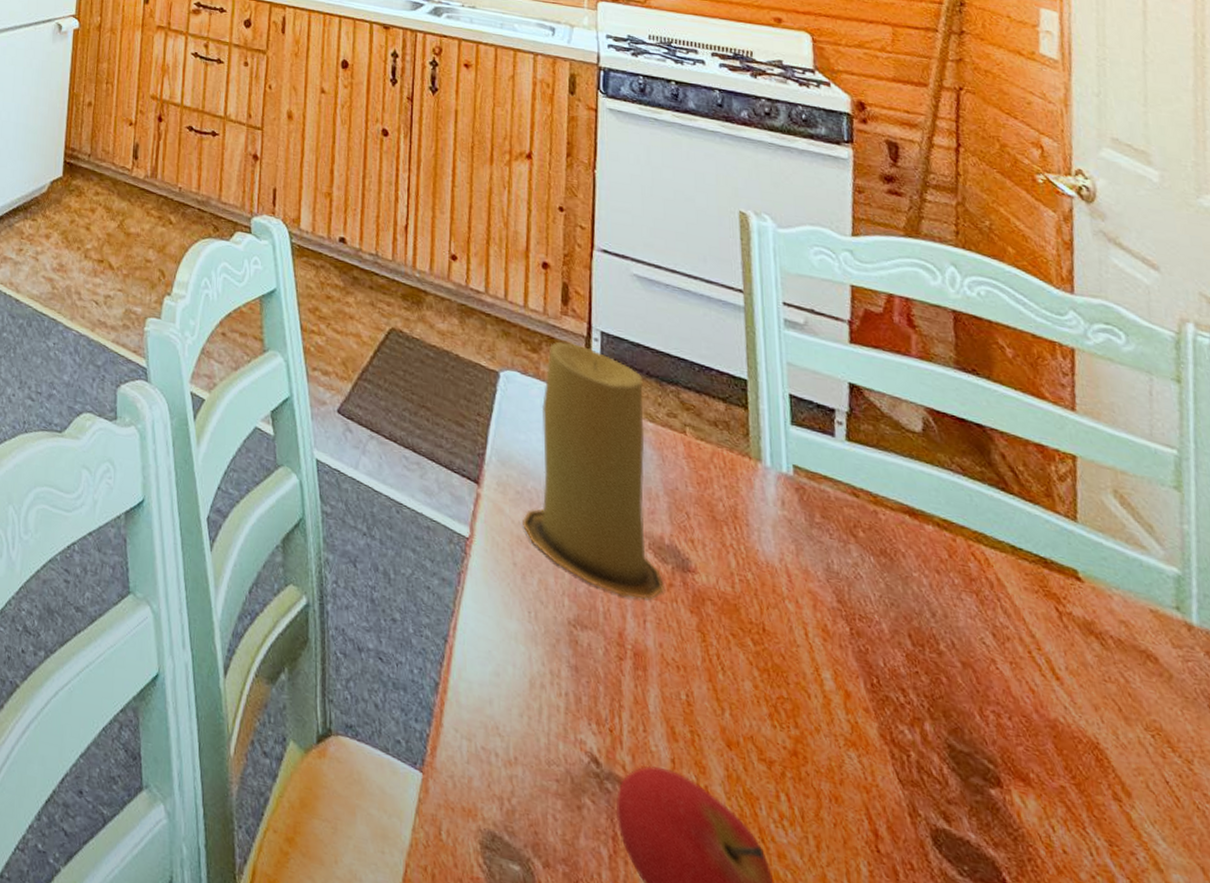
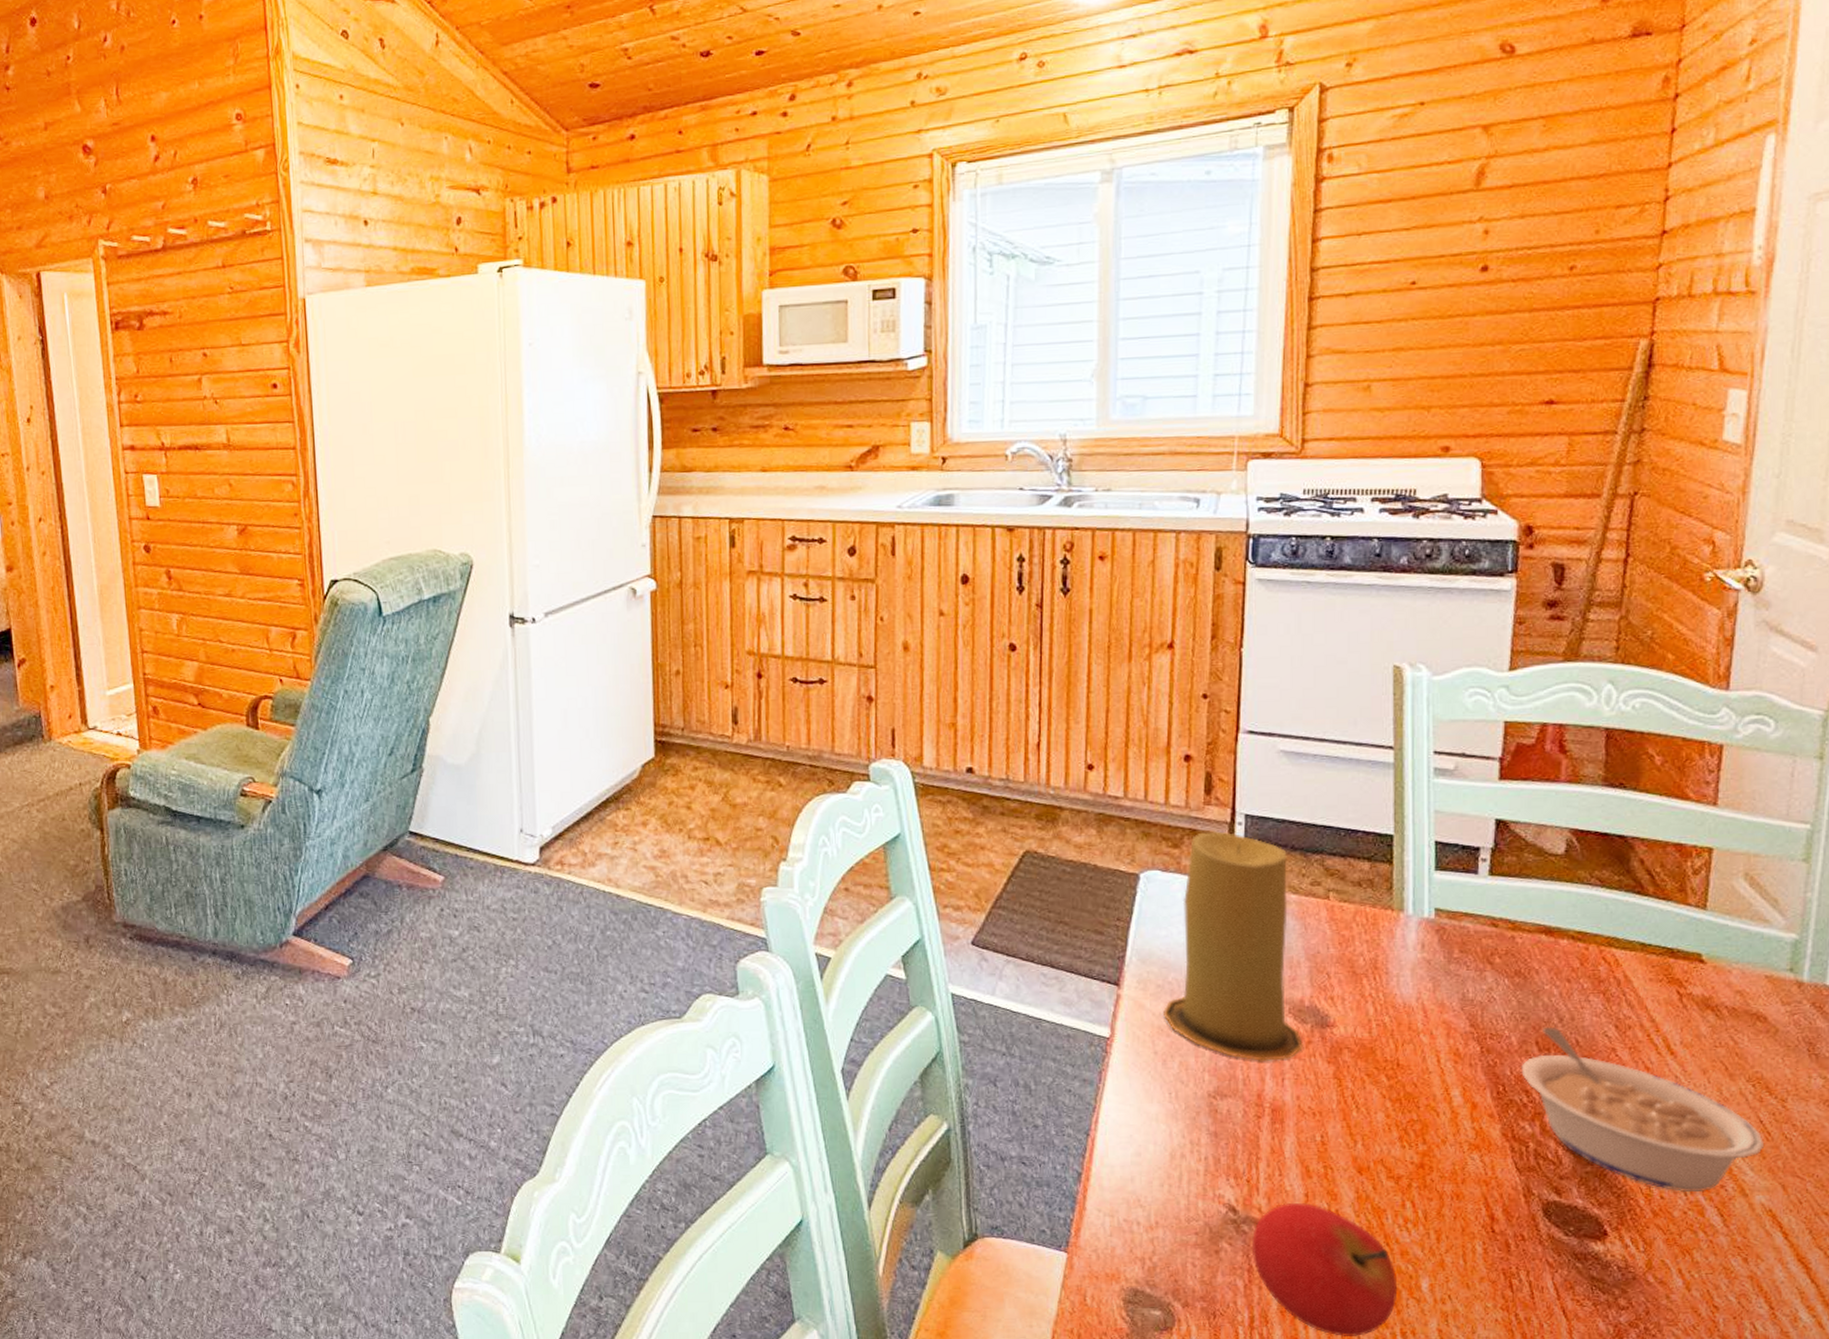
legume: none [895,620,1175,856] -> present [1521,1028,1765,1193]

